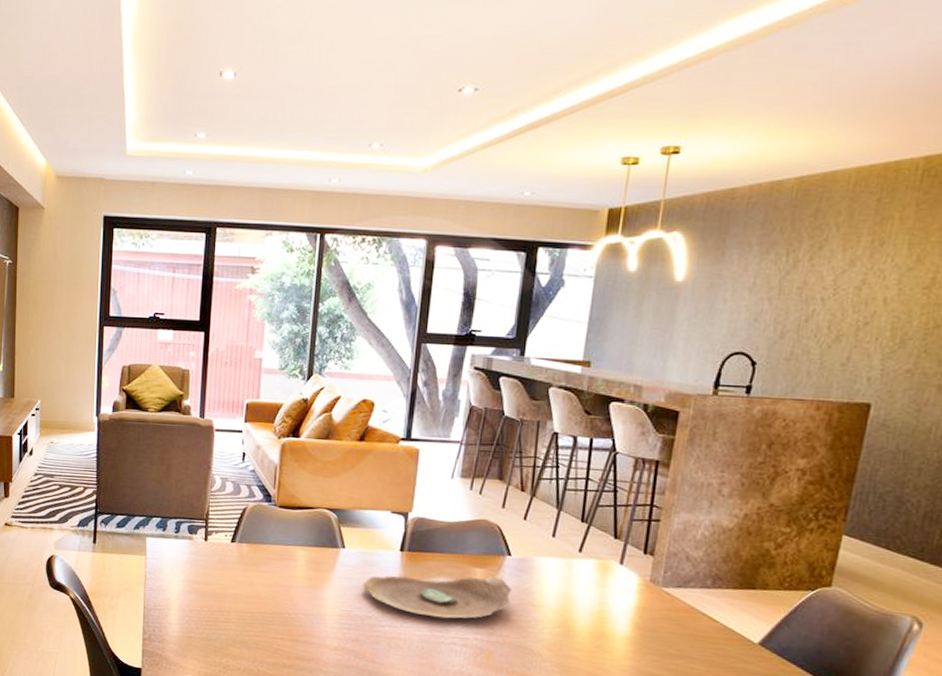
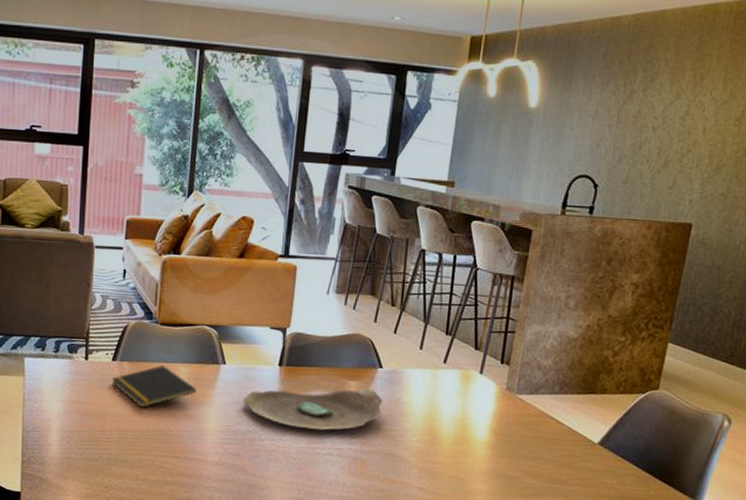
notepad: none [230,548,315,590] -> present [111,365,197,408]

